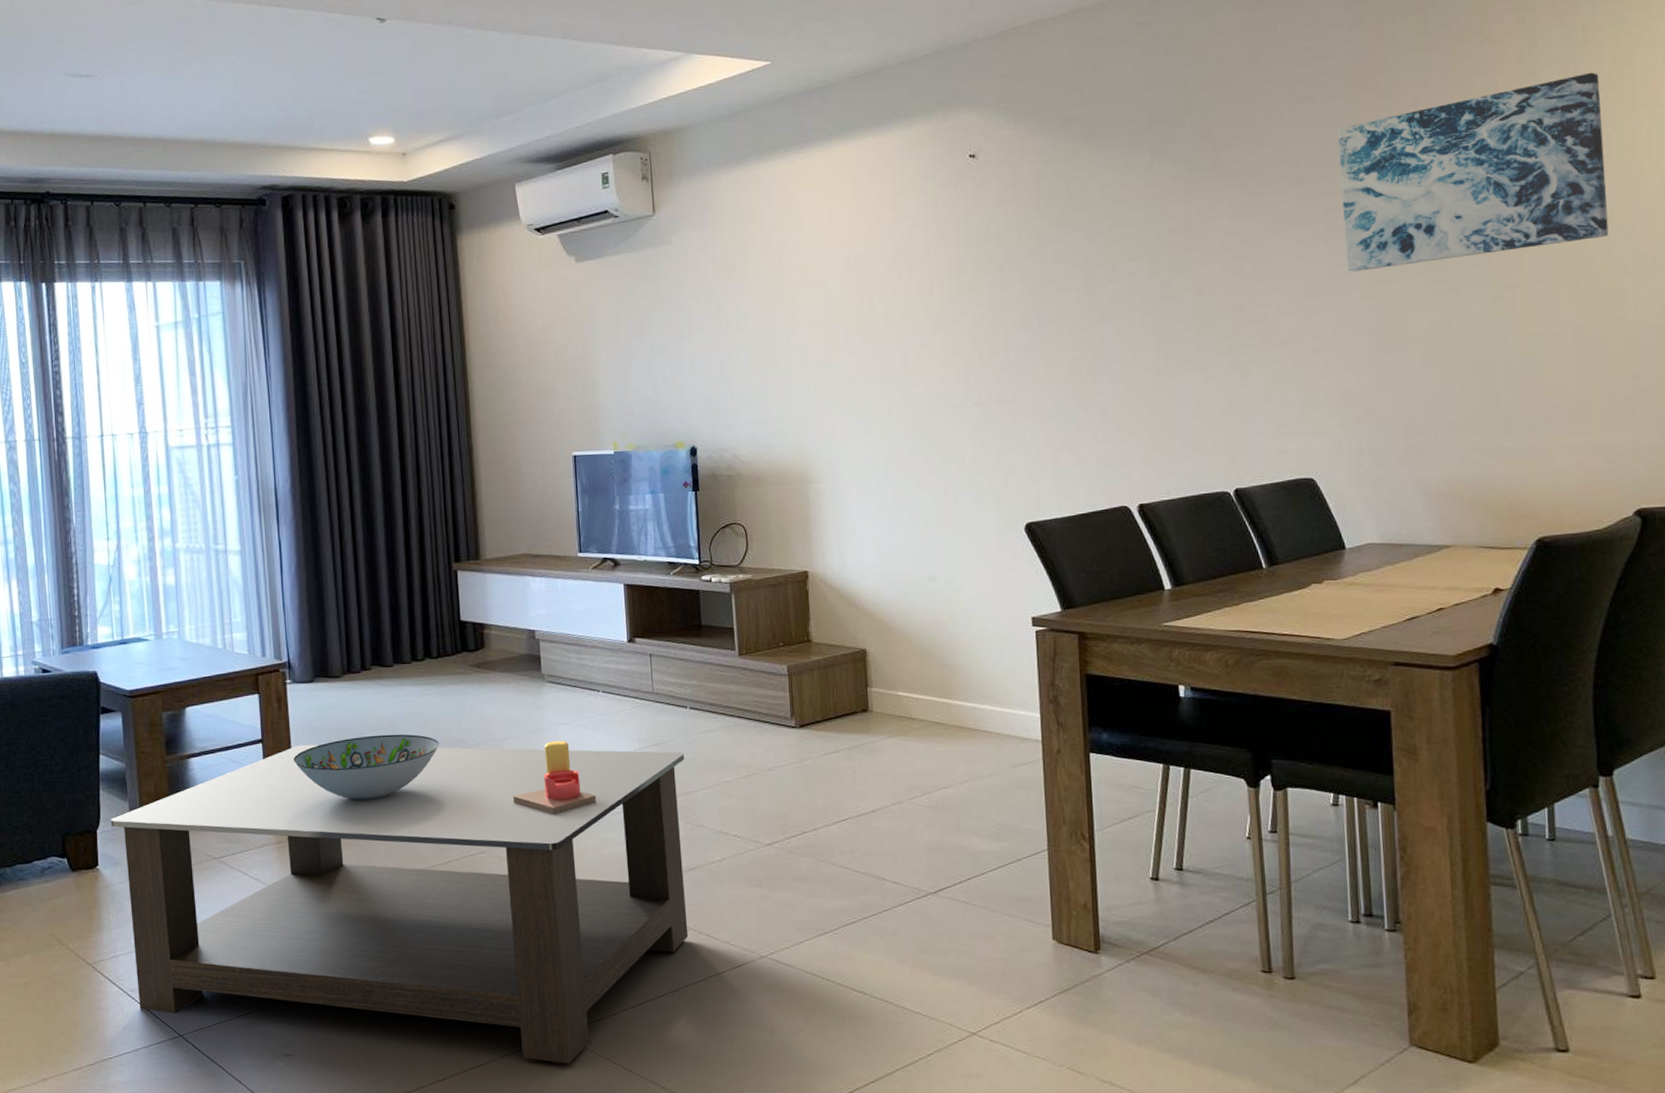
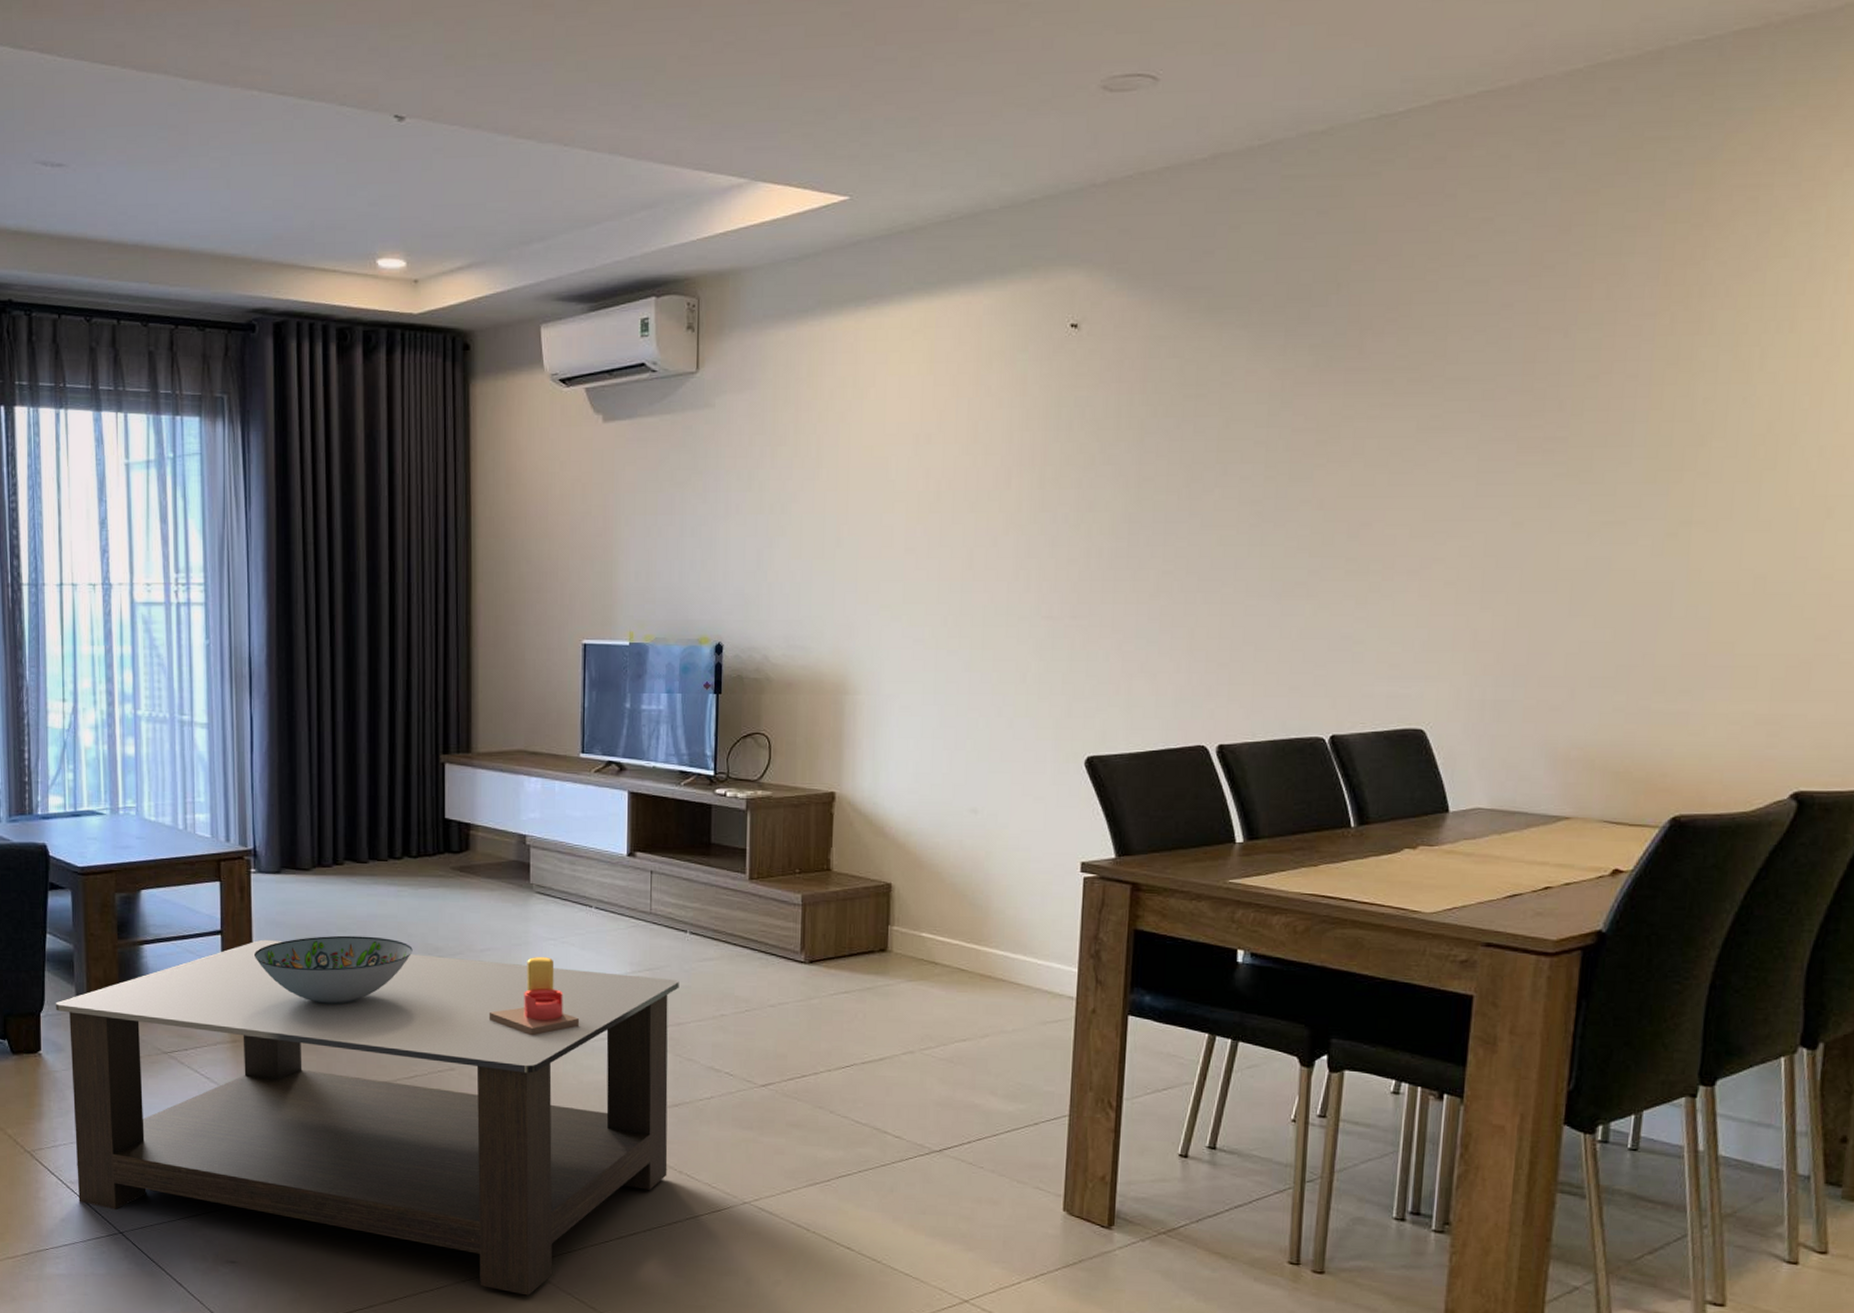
wall art: present [1337,72,1609,272] -> none [1497,270,1838,493]

